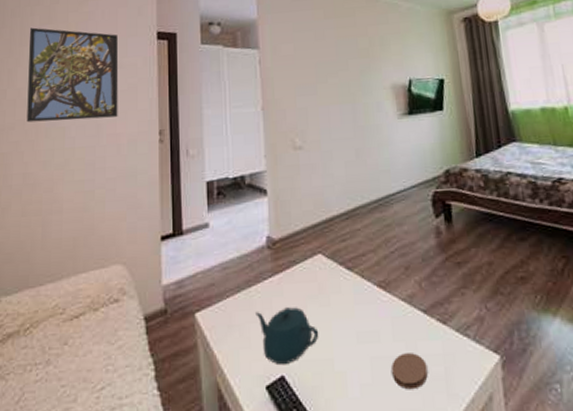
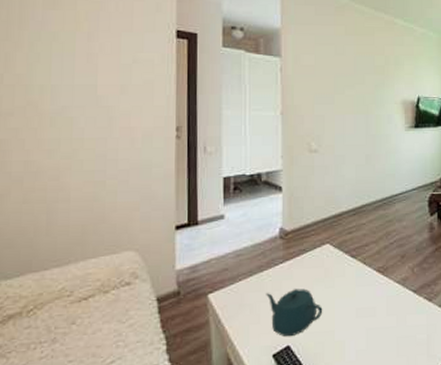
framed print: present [27,27,119,123] -> none [28,11,134,111]
coaster: present [392,353,428,390] -> none [384,324,413,353]

